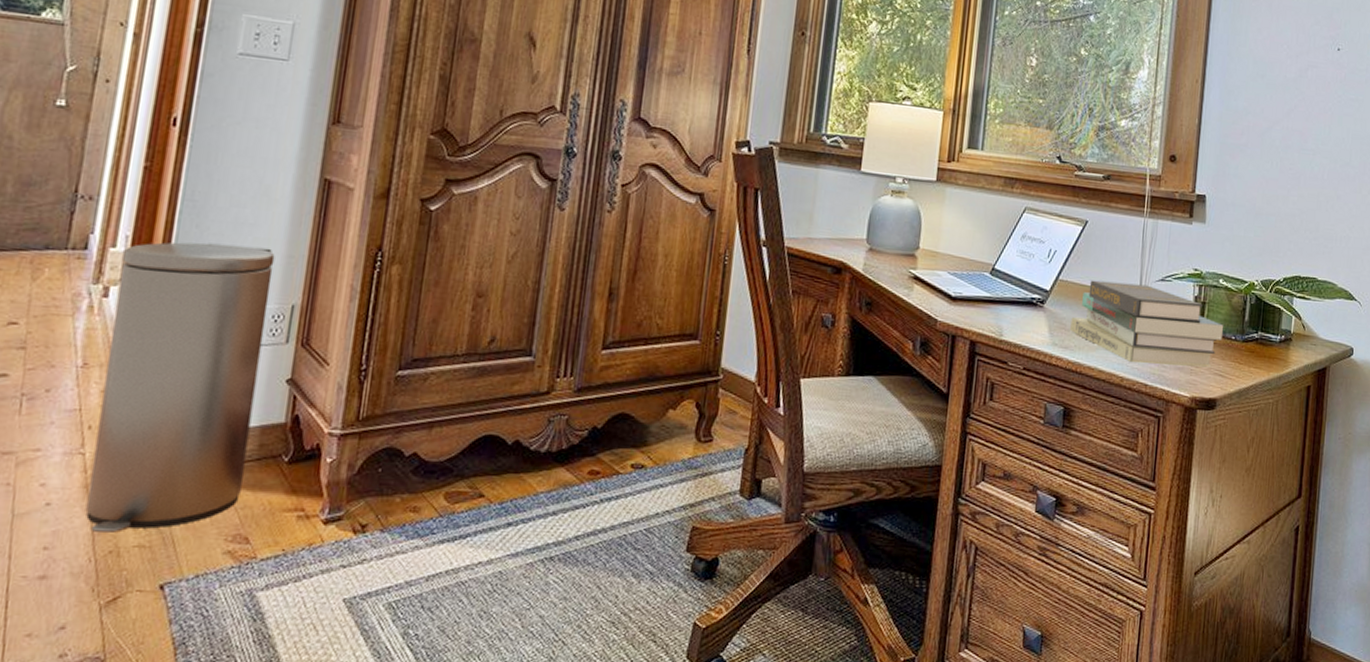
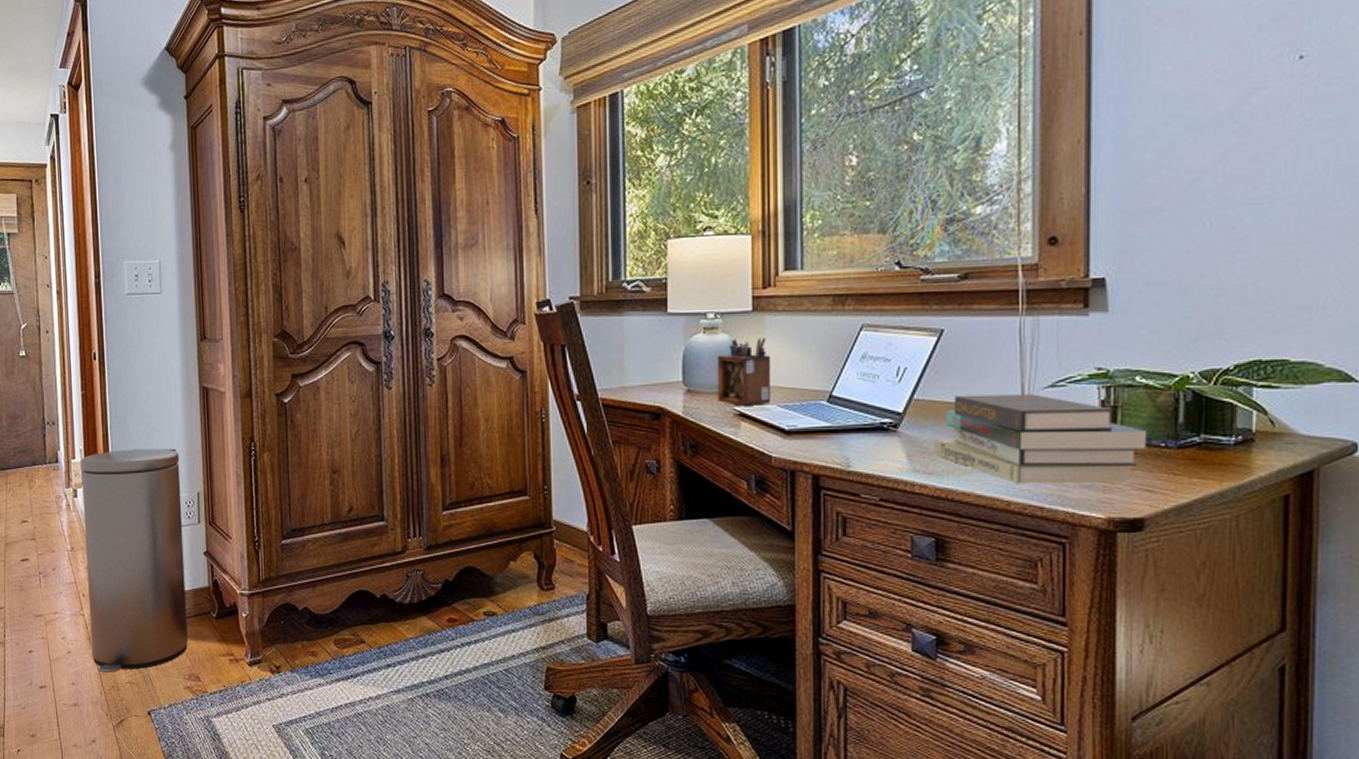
desk organizer: none [896,205,948,271] -> present [717,338,771,406]

